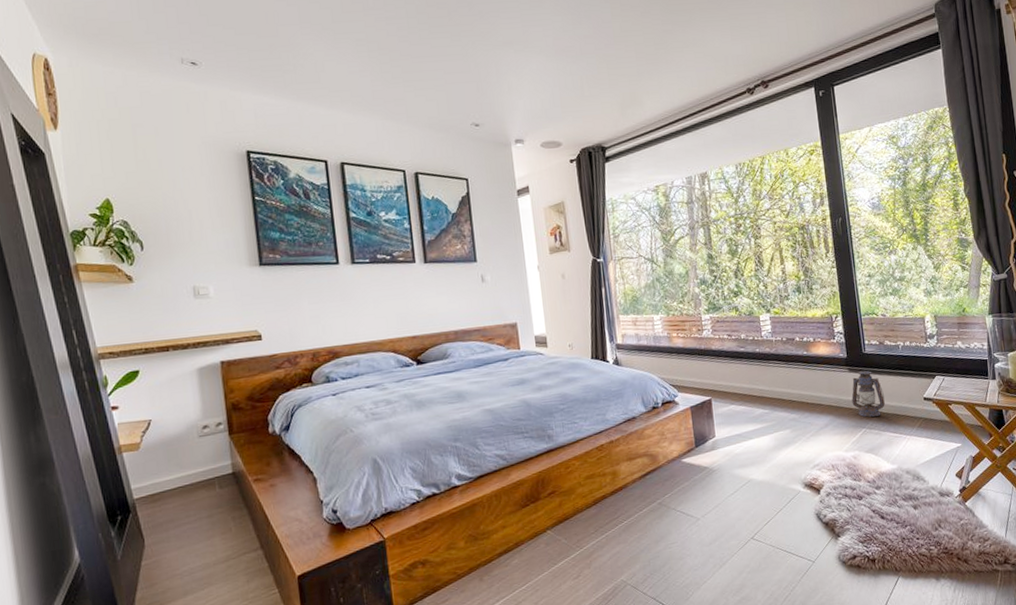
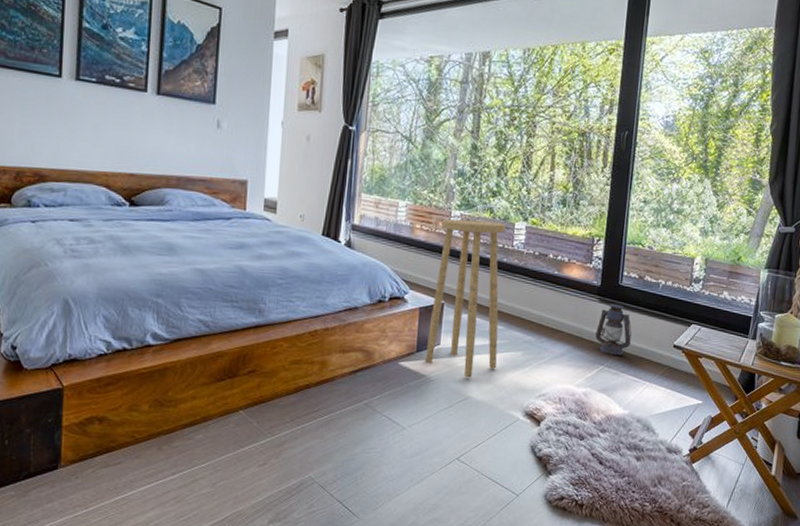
stool: none [694,318,770,463] -> present [424,219,506,378]

